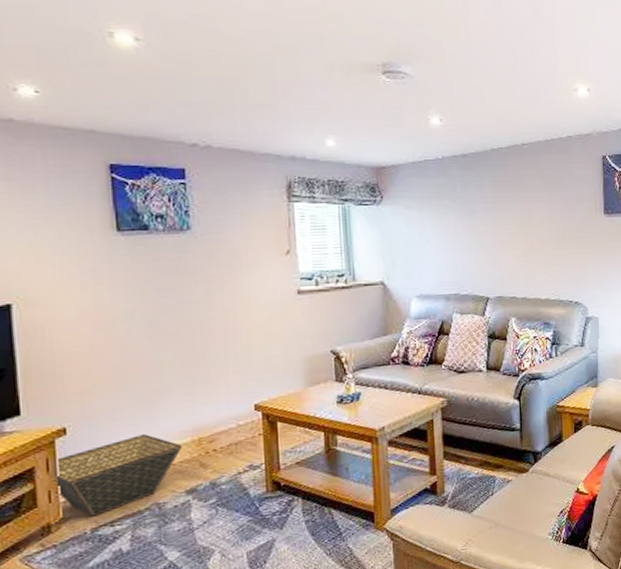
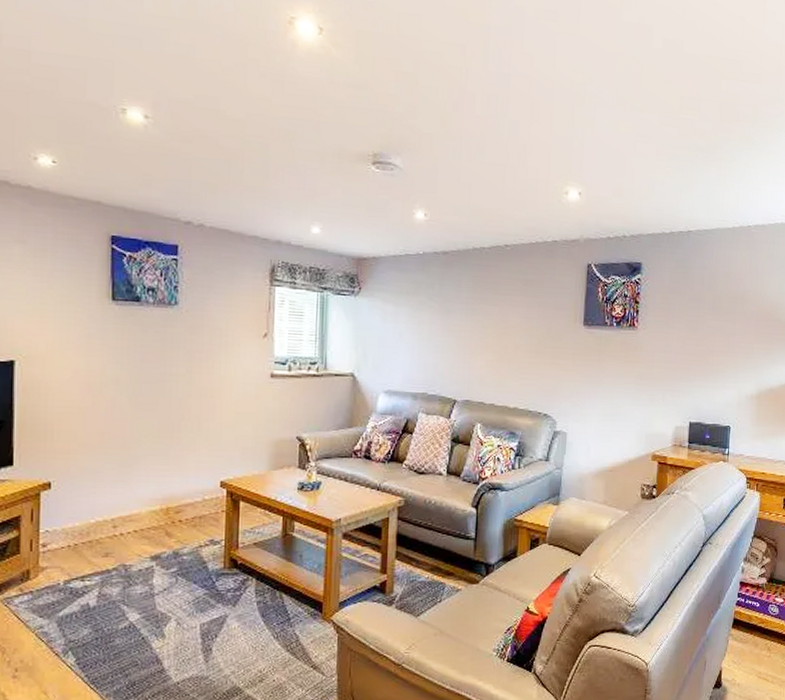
basket: present [54,434,183,517] -> none [38,498,152,569]

